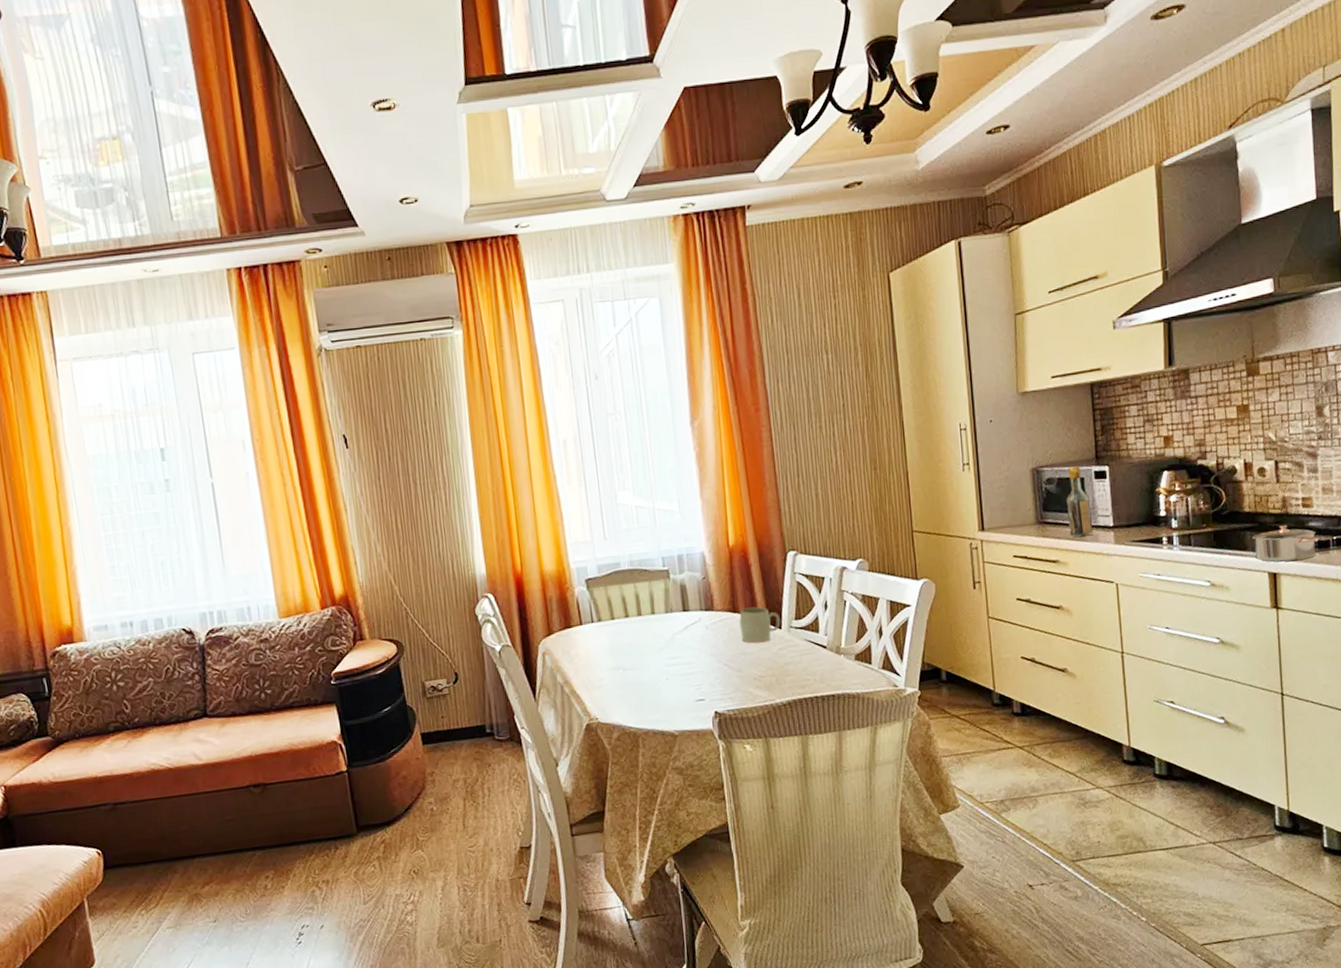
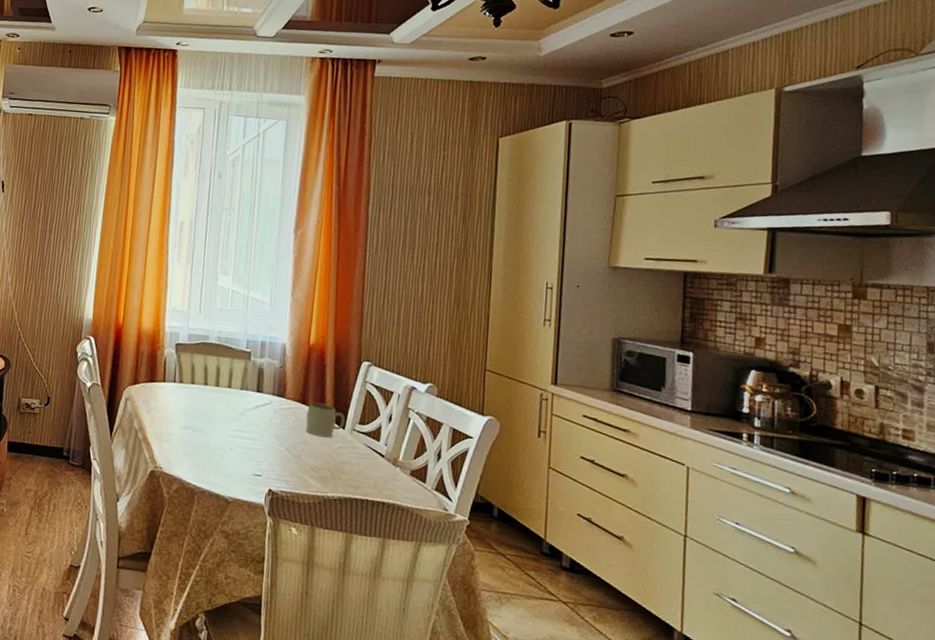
bottle: present [1066,466,1094,538] -> none [644,345,670,415]
cooking pot: present [1252,525,1319,562] -> none [842,451,918,492]

